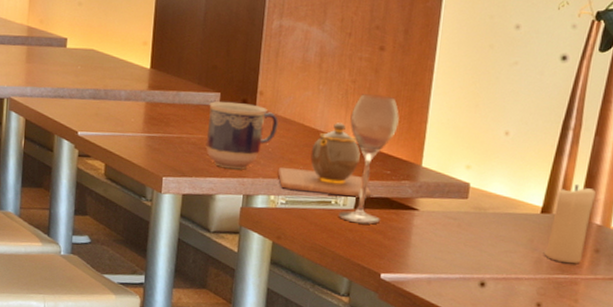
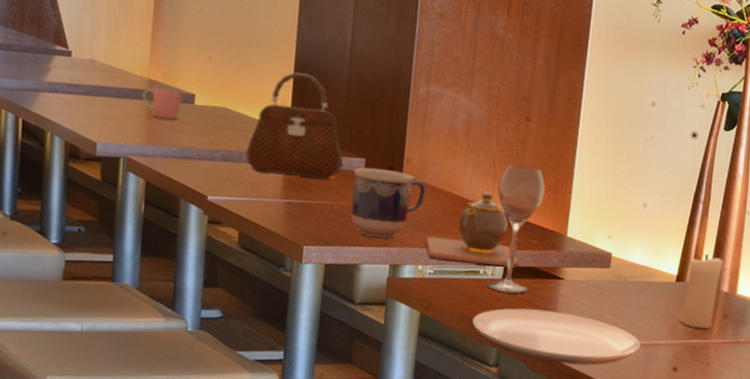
cup: none [22,31,56,63] -> present [141,85,182,120]
handbag: none [111,13,199,114] -> present [245,72,343,179]
plate: none [323,238,500,298] -> present [472,308,640,365]

